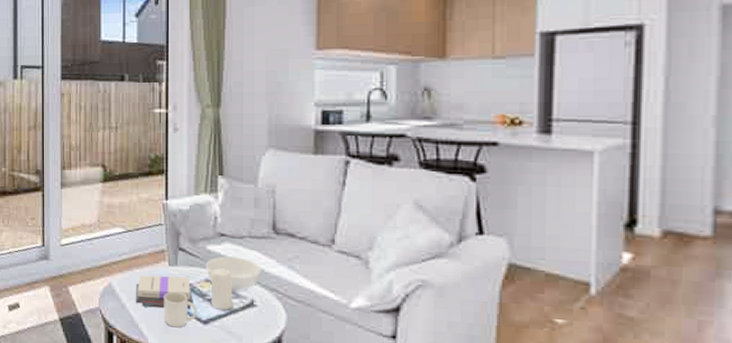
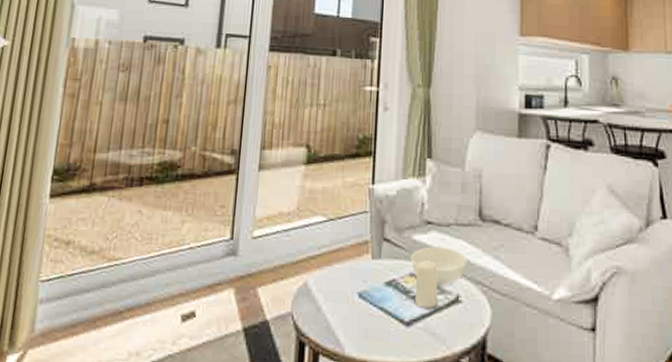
books: present [136,274,193,309] -> none [334,270,396,310]
mug: present [164,292,197,328] -> none [363,290,400,332]

